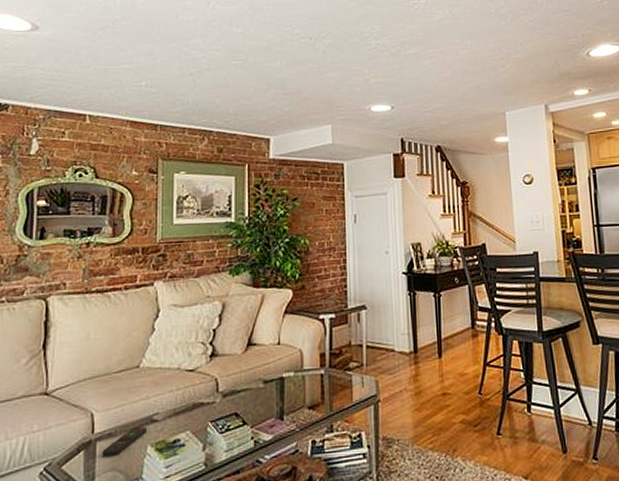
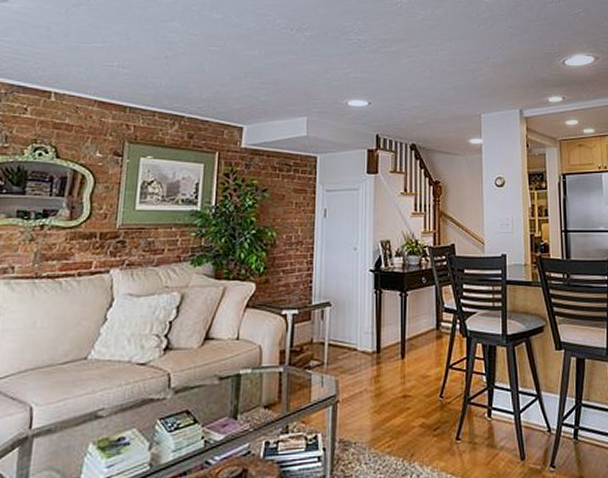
remote control: present [101,426,147,457] -> none [37,422,90,455]

